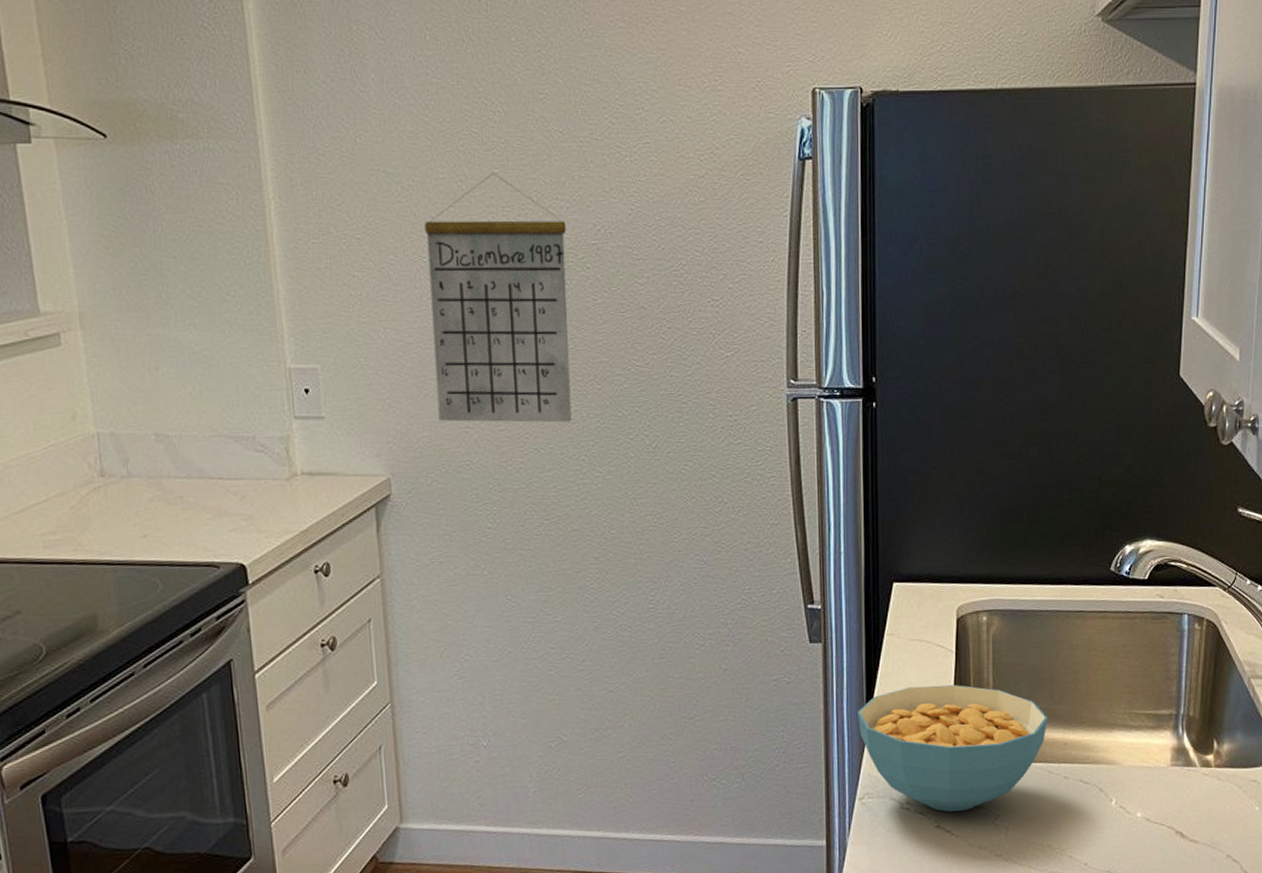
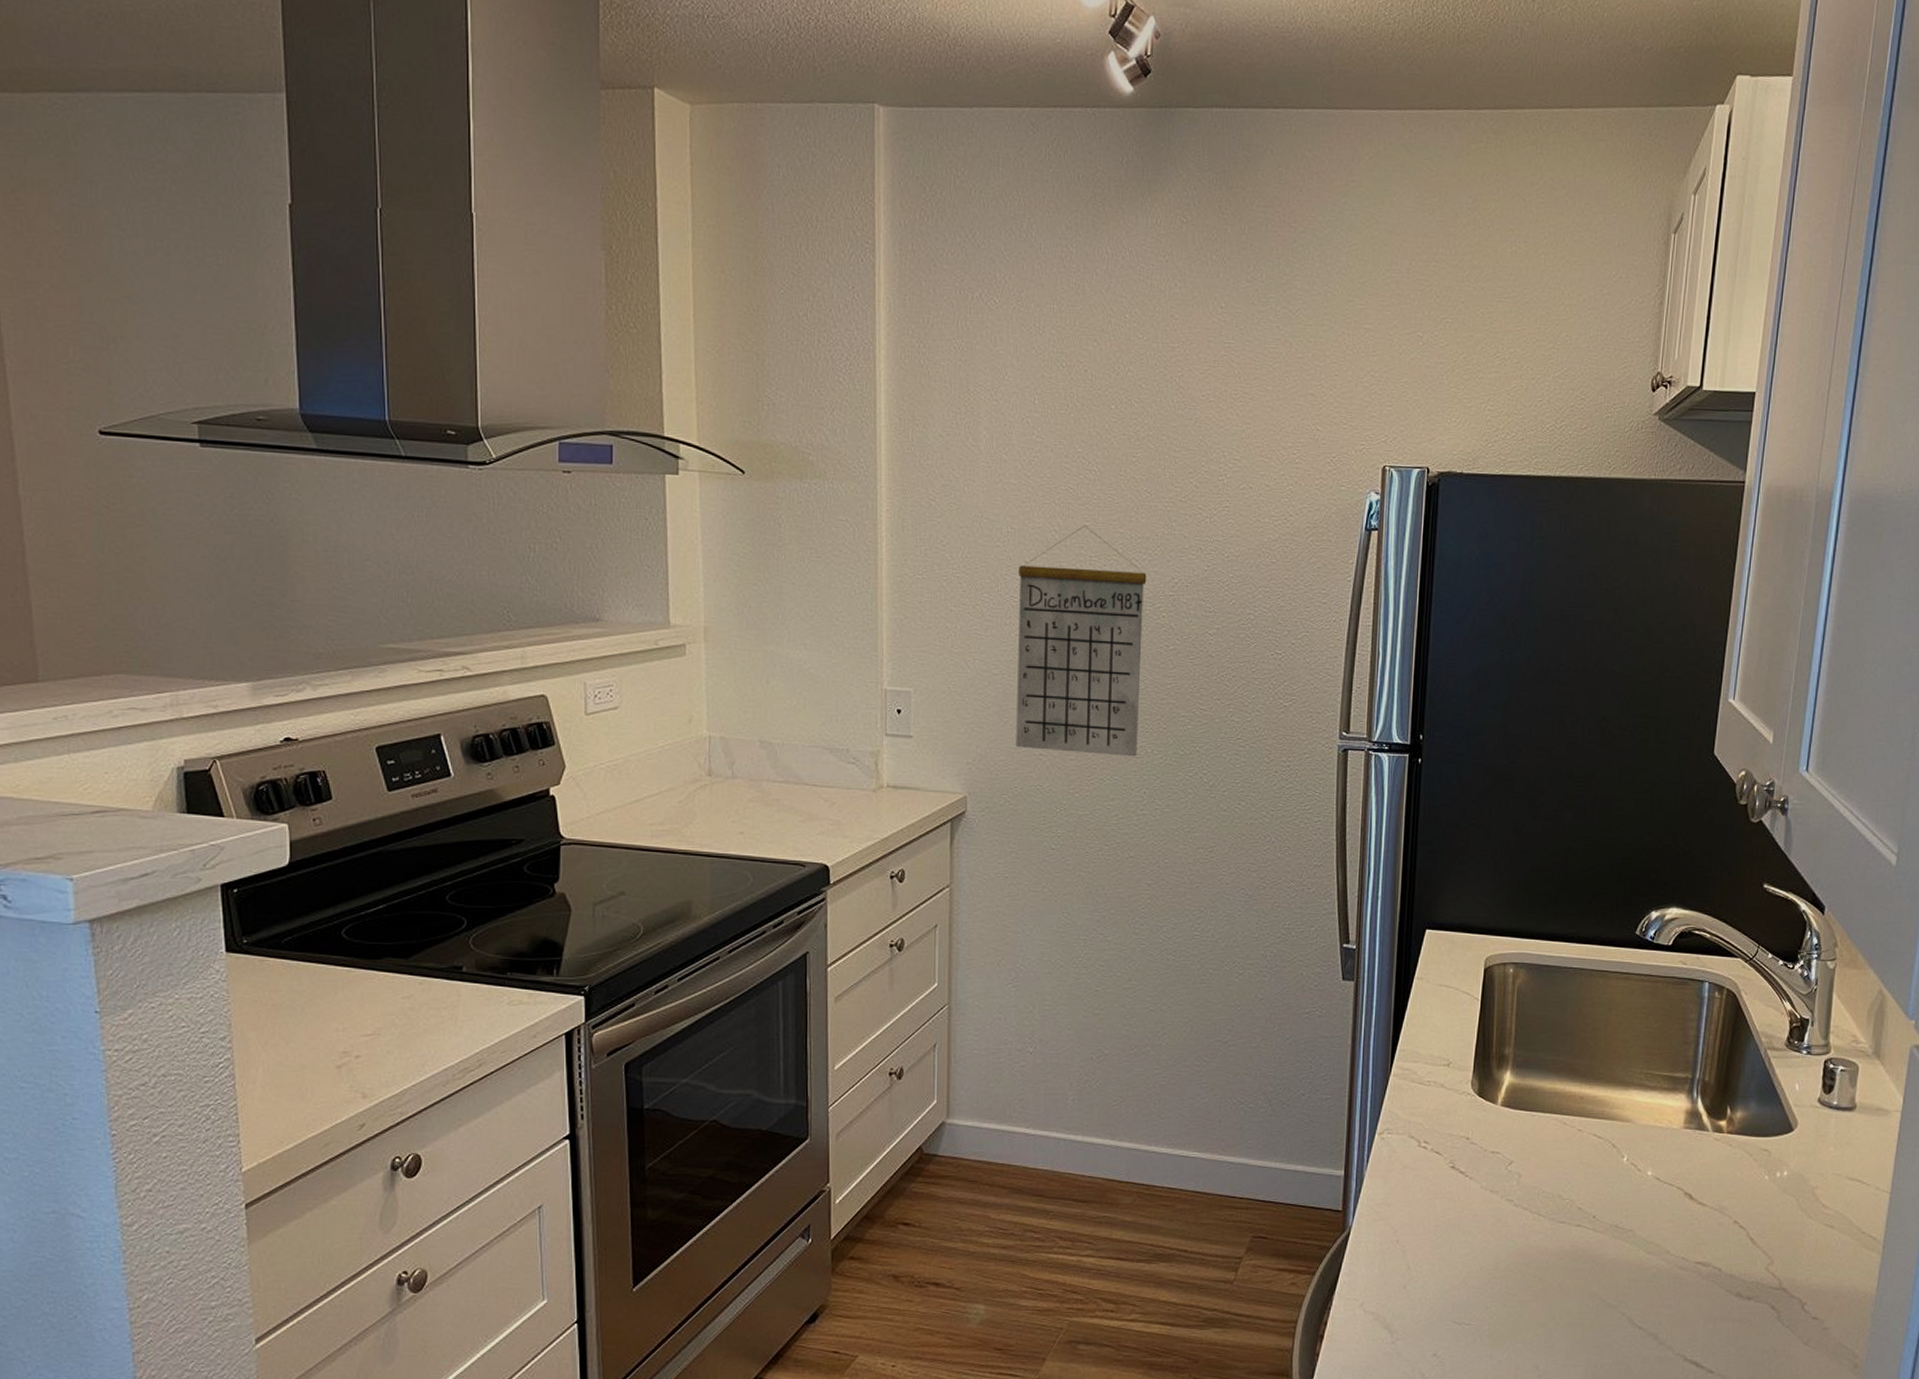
cereal bowl: present [858,684,1048,812] -> none [1383,1030,1567,1154]

